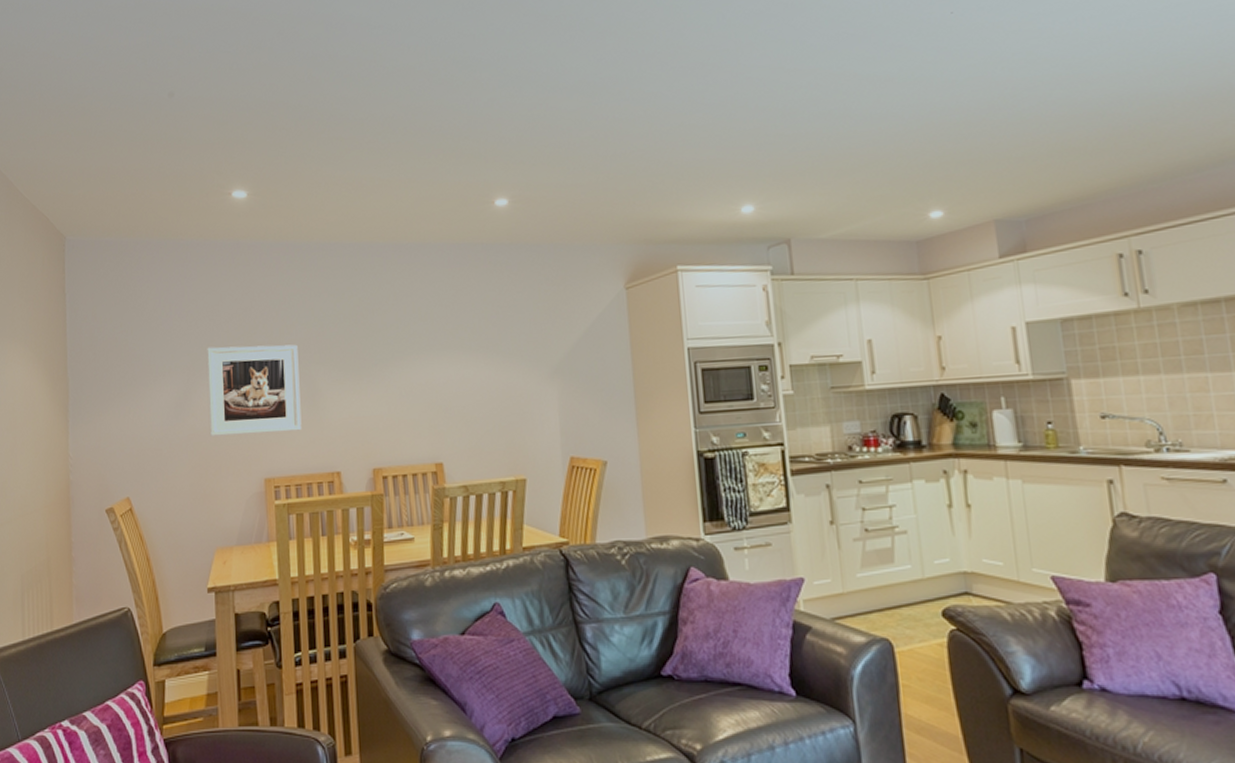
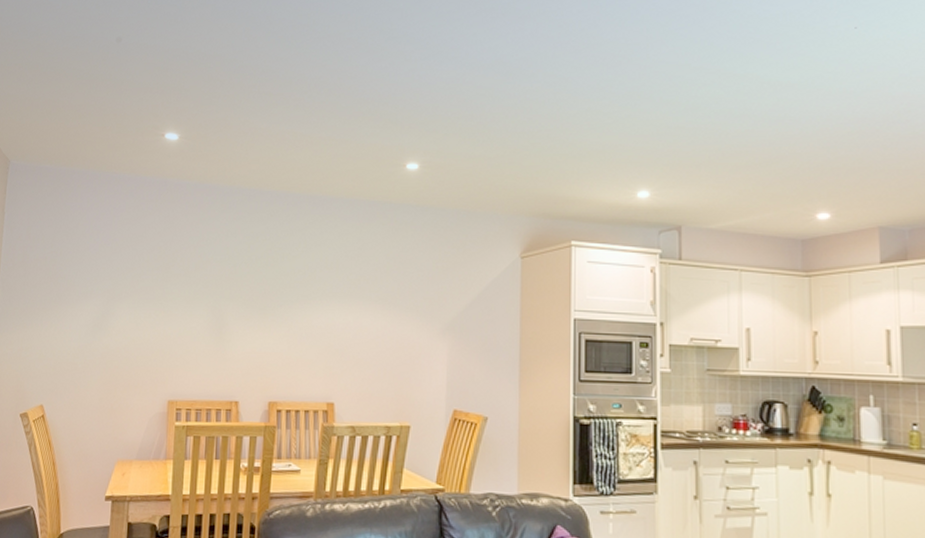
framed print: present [207,344,302,437] -> none [123,274,211,360]

